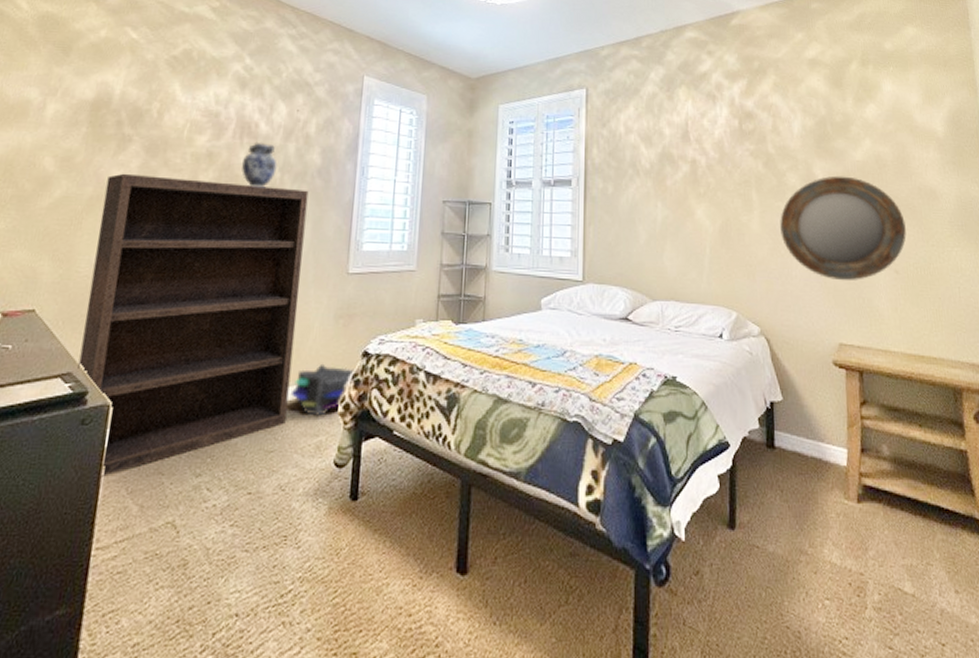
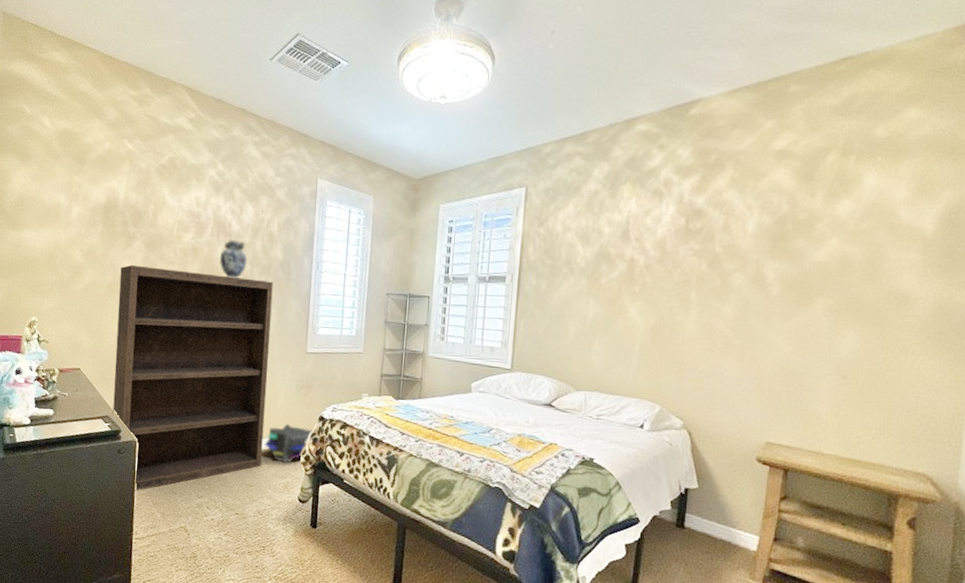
home mirror: present [780,176,906,281] -> none [717,277,865,384]

